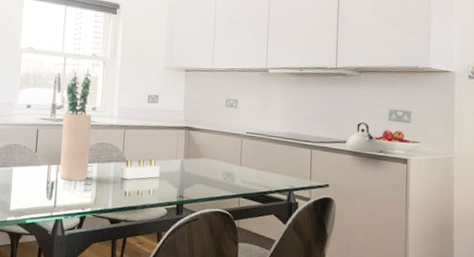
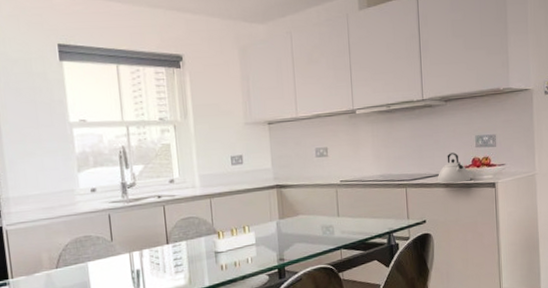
vase: present [60,69,92,182] -> none [135,136,177,266]

